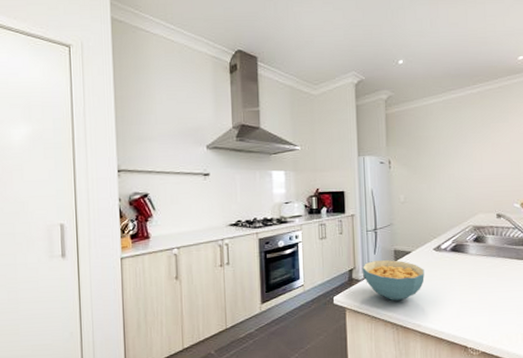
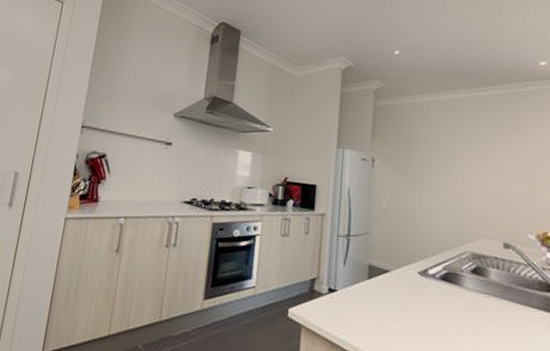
cereal bowl: present [362,260,425,301] -> none [326,273,404,330]

